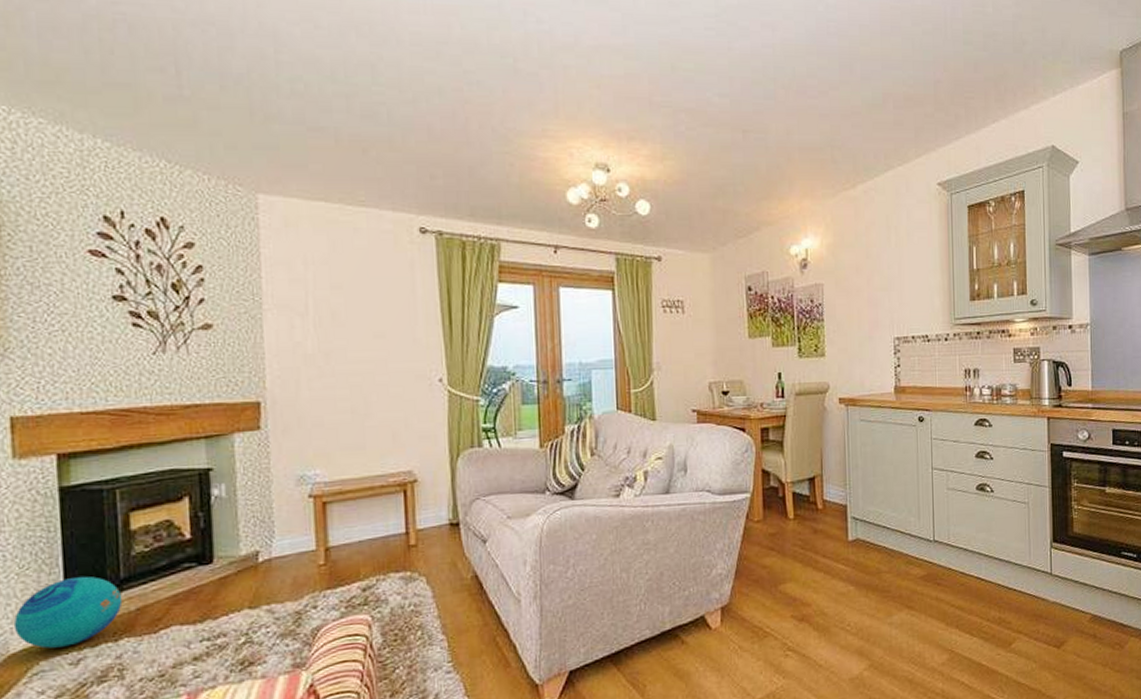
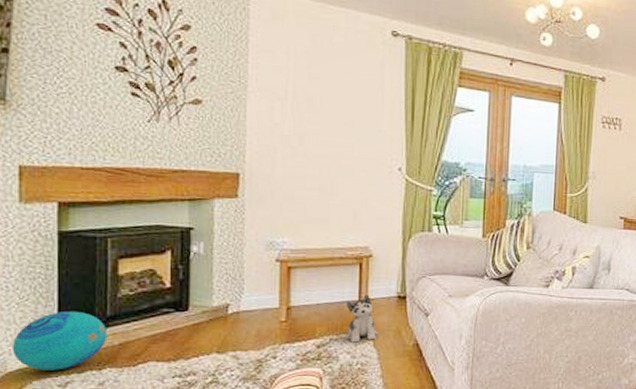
plush toy: none [391,525,430,582] -> present [345,294,378,343]

